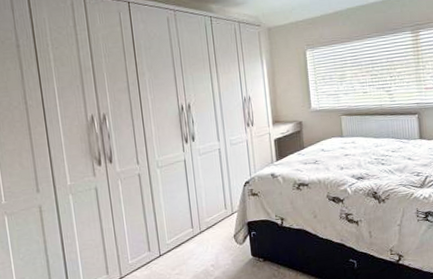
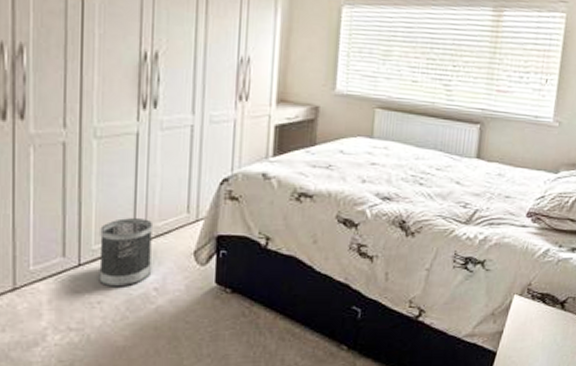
wastebasket: none [170,217,208,268] -> present [99,218,153,287]

